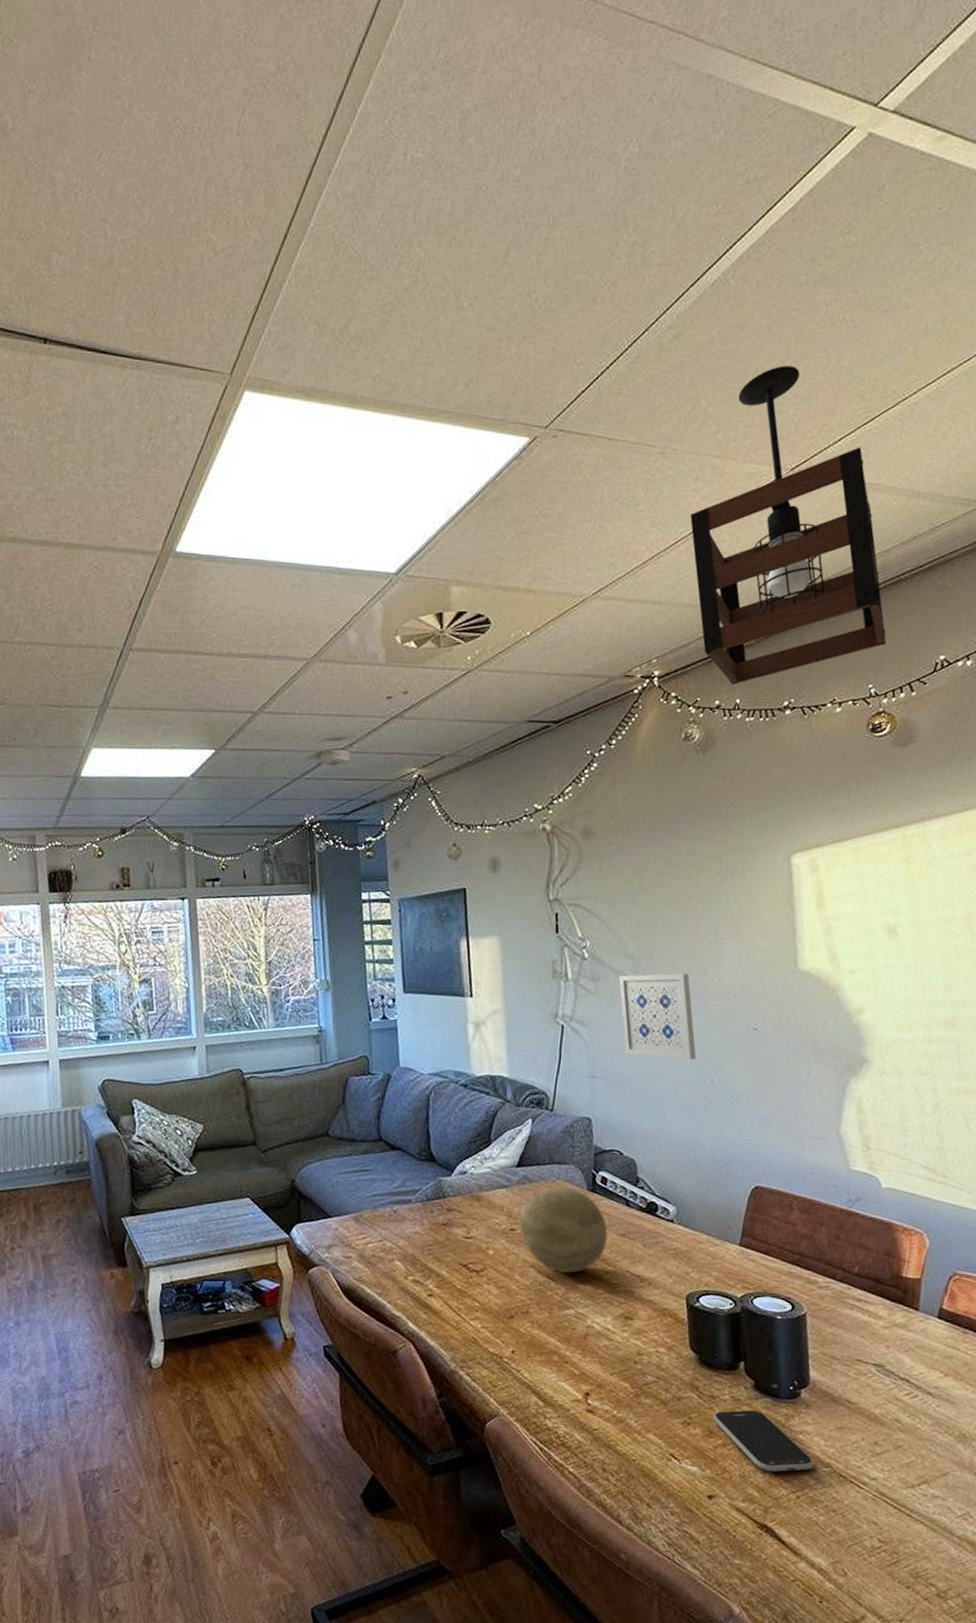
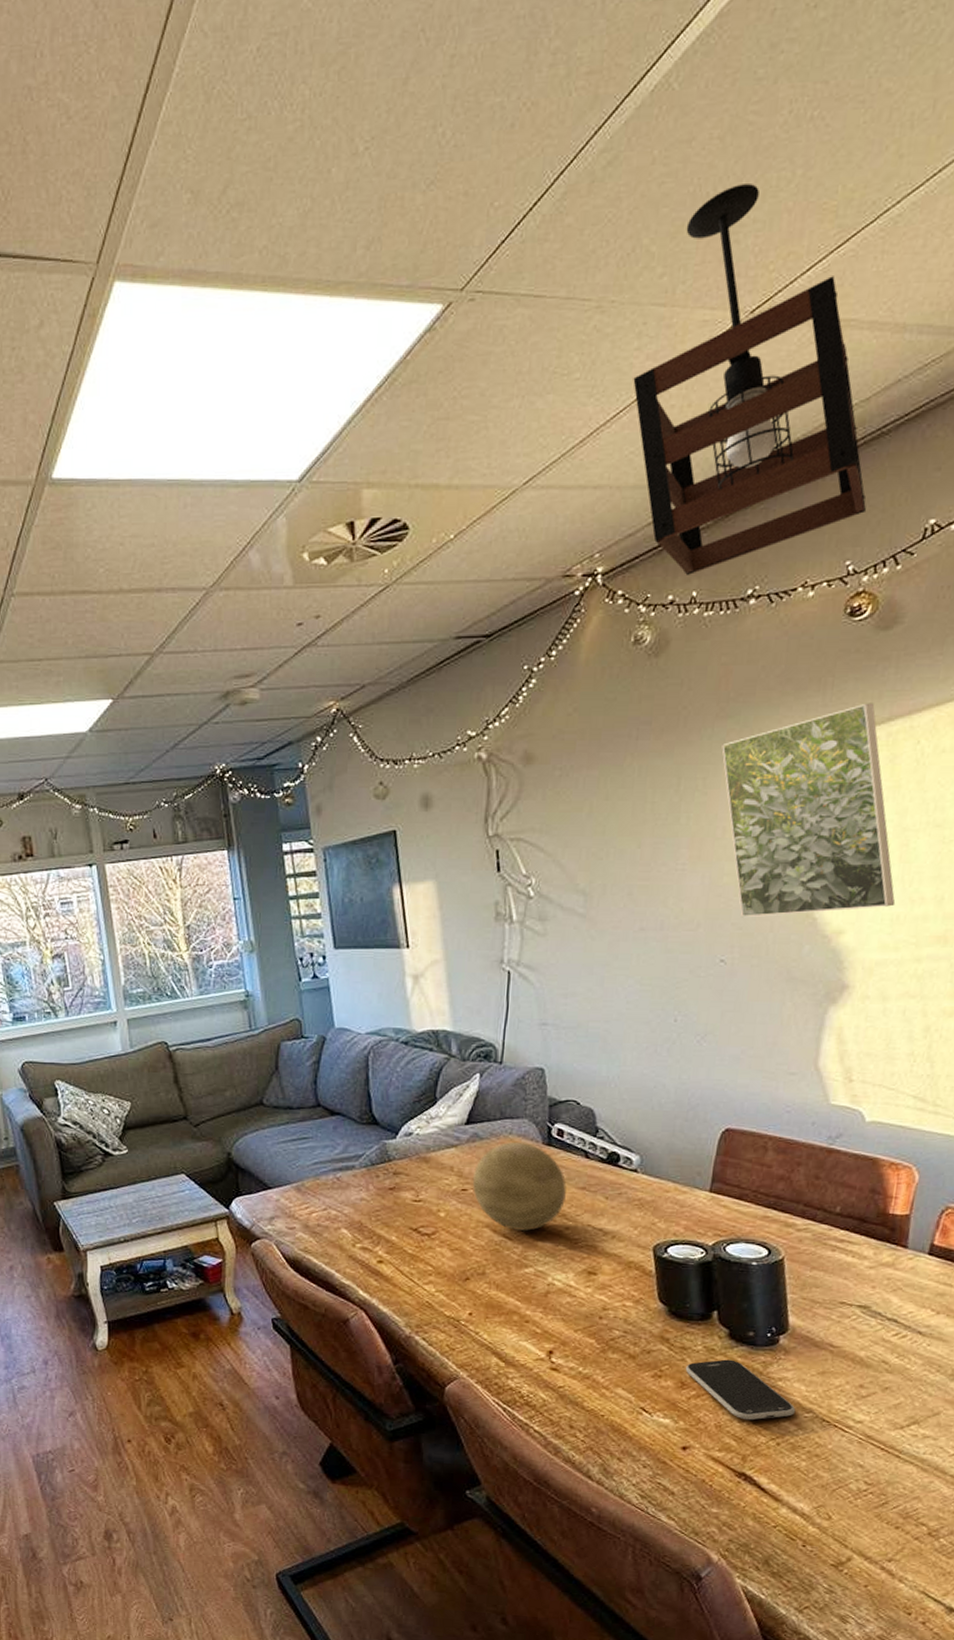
wall art: present [618,973,696,1060] -> none [568,905,657,999]
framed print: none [759,808,910,992] -> present [721,703,896,918]

